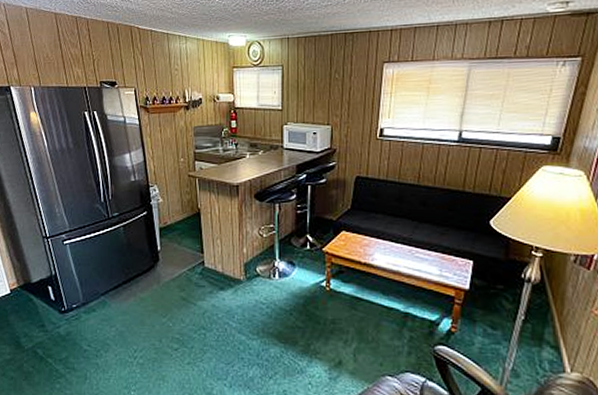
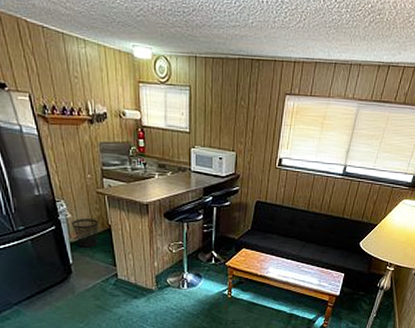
wastebasket: none [162,203,188,233] -> present [71,219,99,248]

